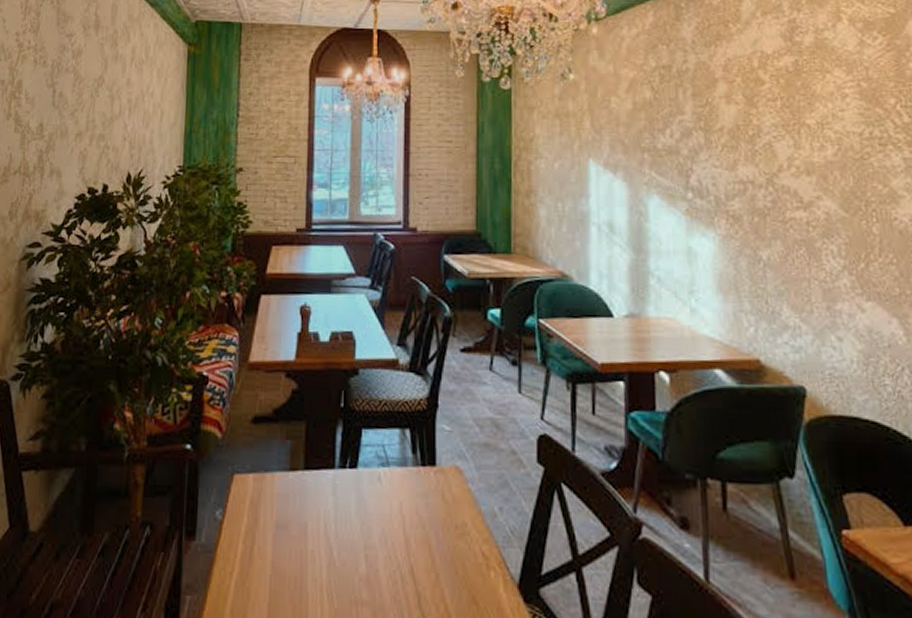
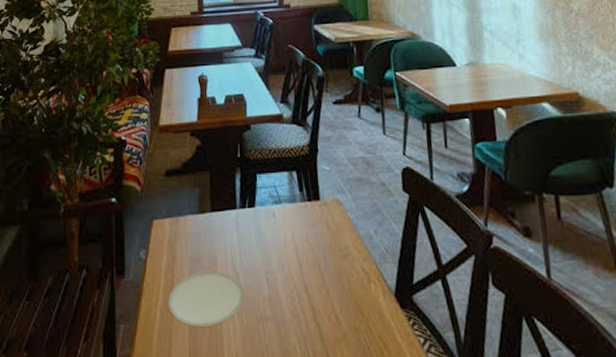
plate: none [245,539,336,607] -> present [168,271,244,328]

